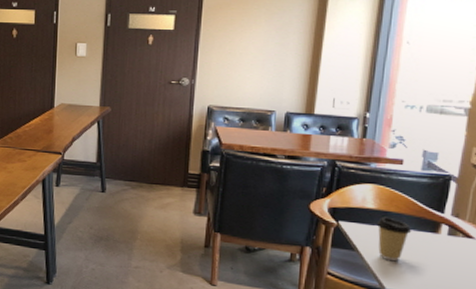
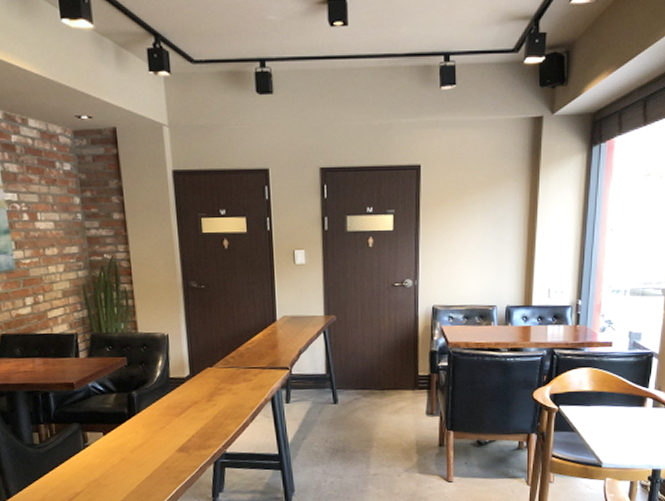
coffee cup: present [376,216,412,262] -> none [592,397,623,438]

